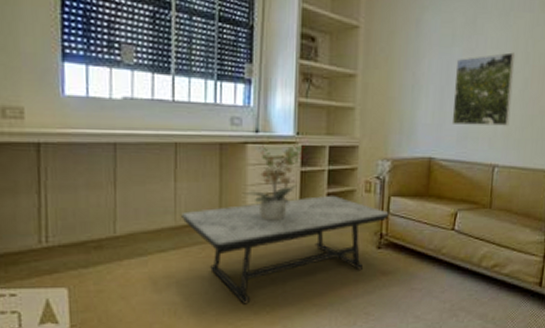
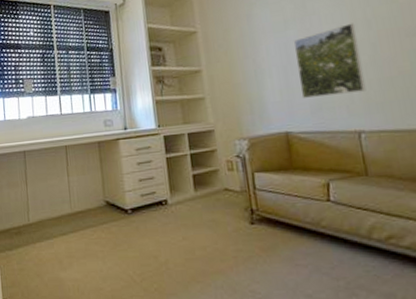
coffee table: present [181,195,389,304] -> none [75,176,256,281]
potted plant: present [245,144,305,221] -> none [122,135,167,204]

